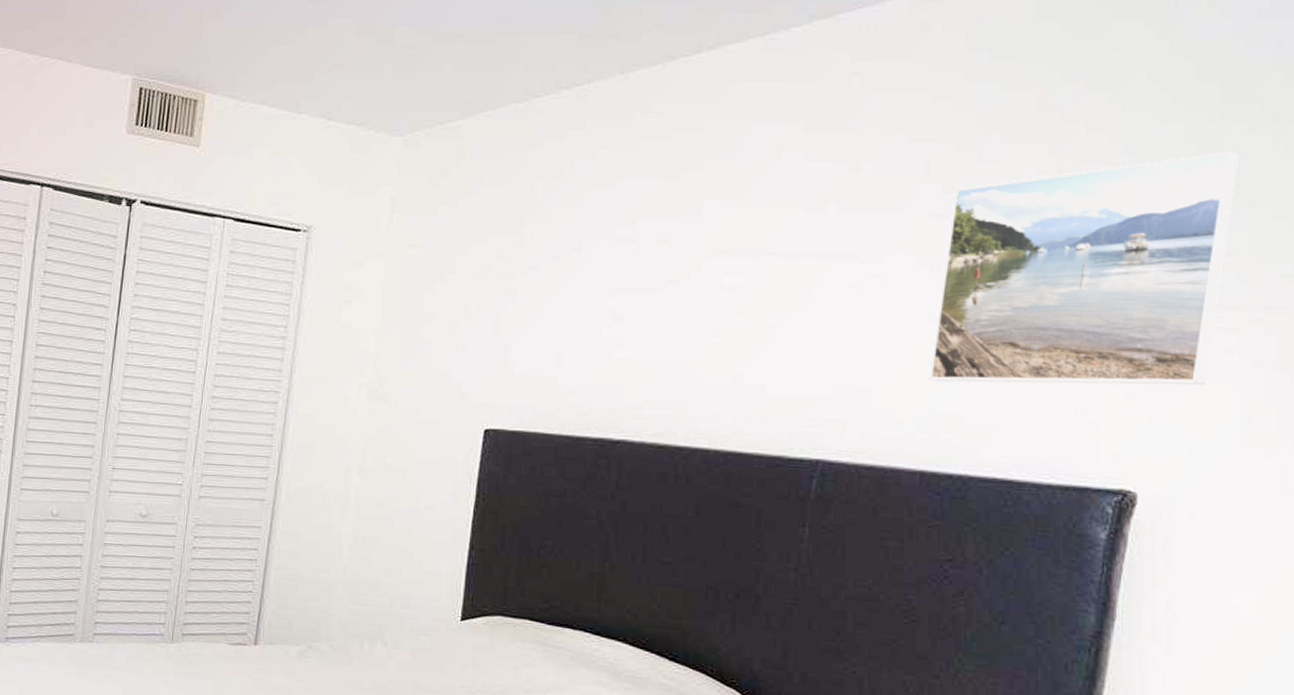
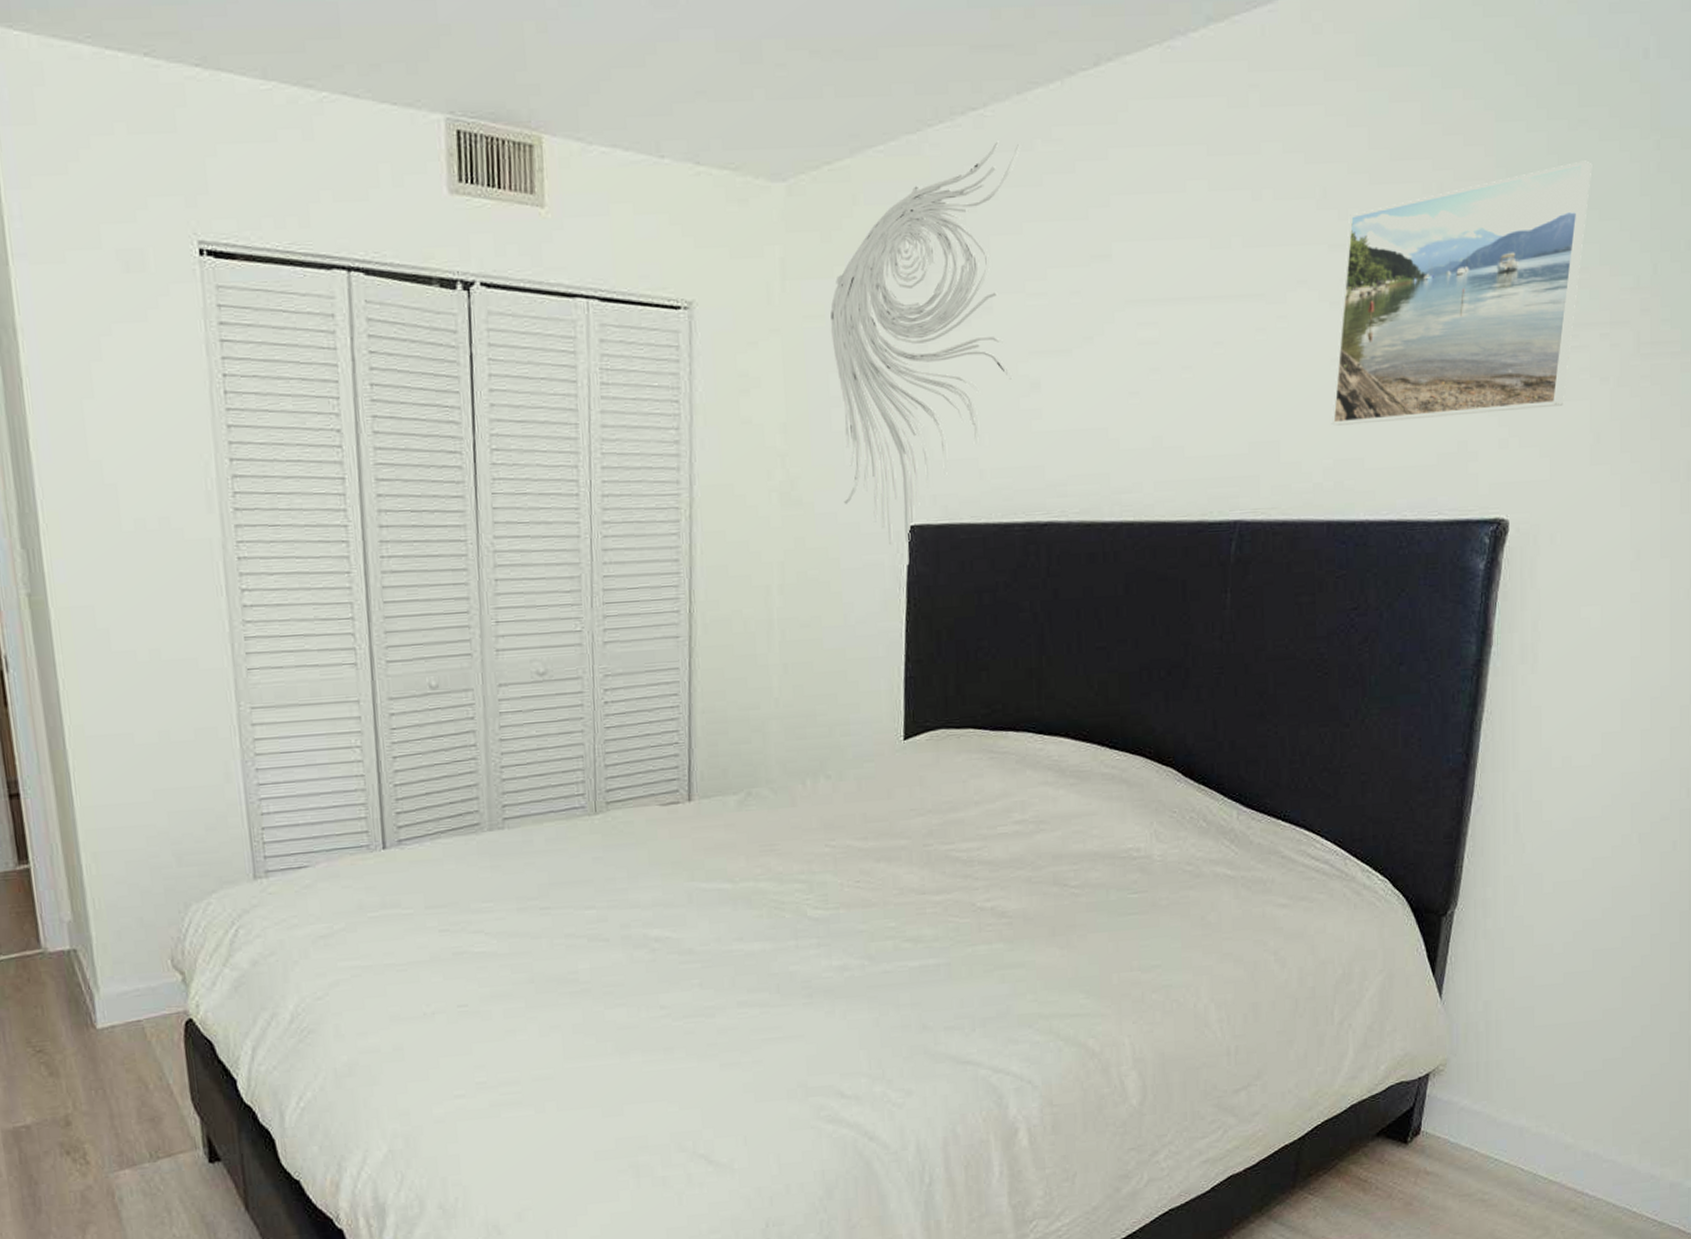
wall sculpture: none [425,111,621,464] -> present [830,141,1022,566]

